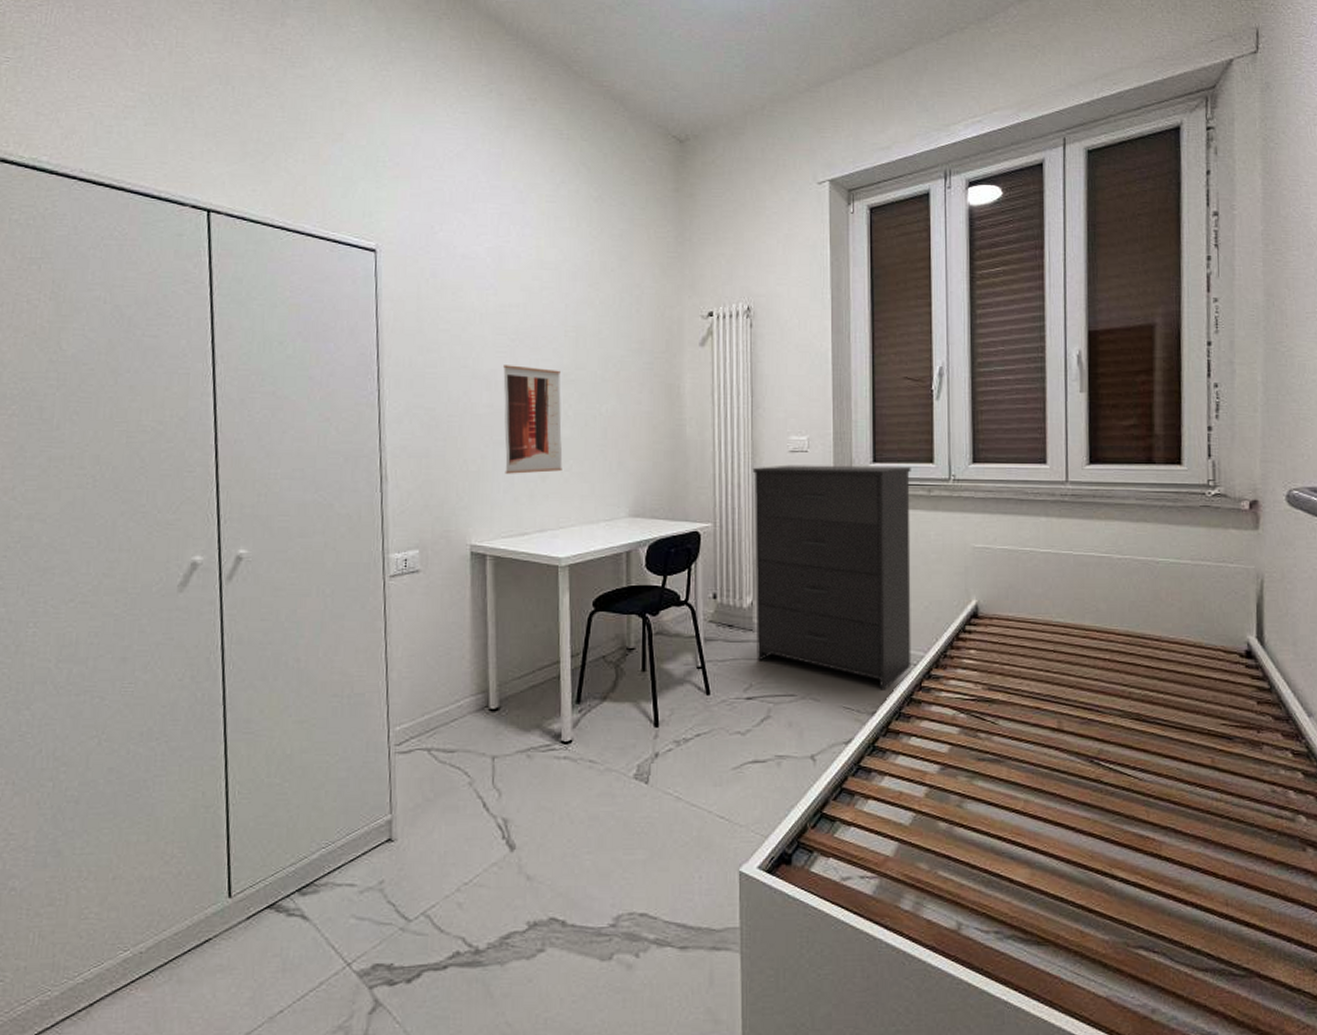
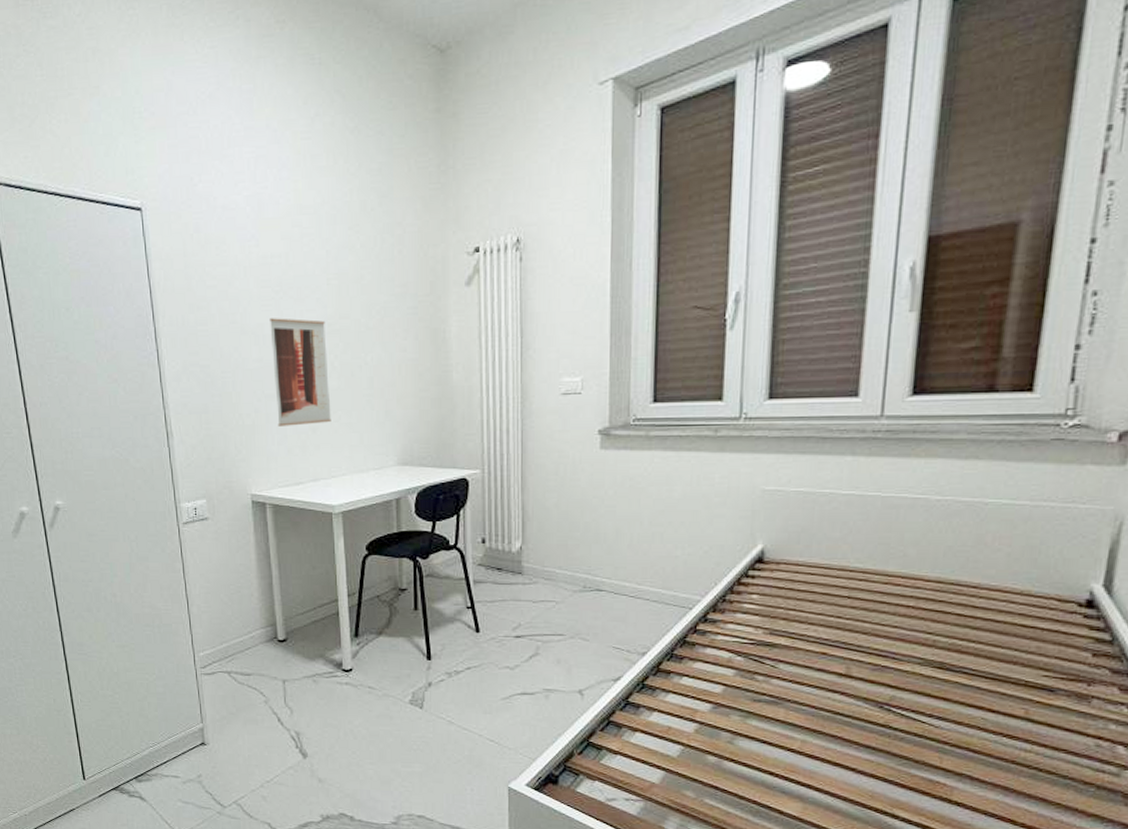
dresser: present [752,465,912,690] -> none [521,405,696,632]

